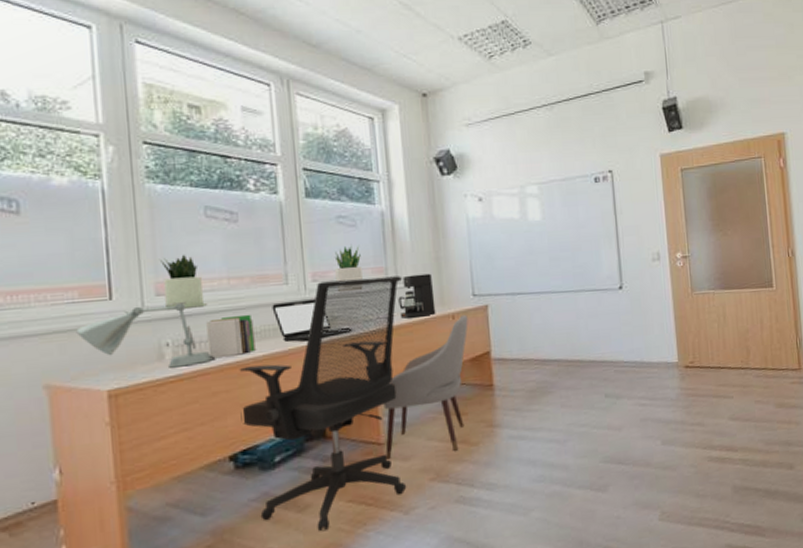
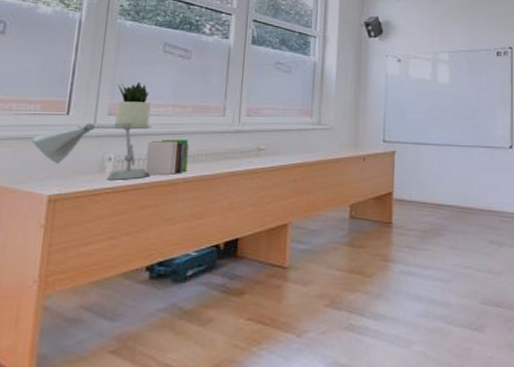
office chair: present [239,276,407,531] -> none [163,117,325,345]
laptop: present [272,299,352,343] -> none [207,131,275,168]
planter: present [334,245,363,293] -> none [267,88,291,128]
chair: present [383,314,468,459] -> none [288,157,377,283]
coffee maker: present [398,273,436,319] -> none [318,118,351,157]

